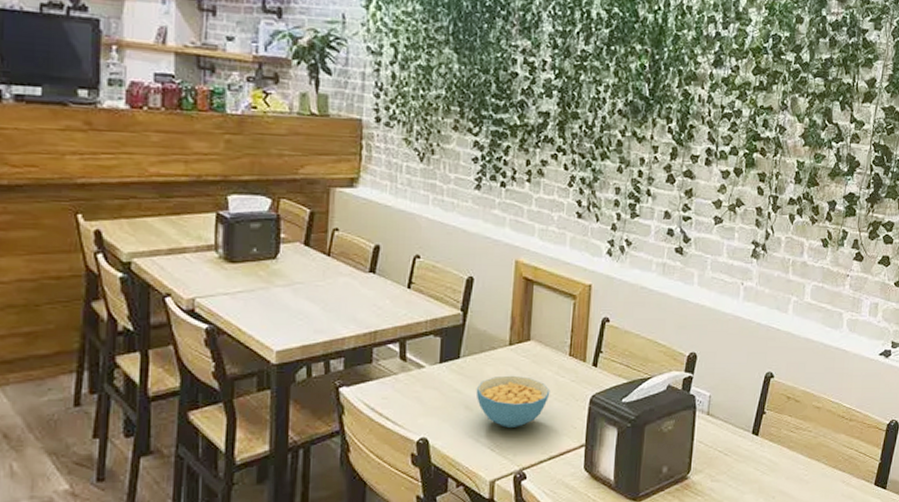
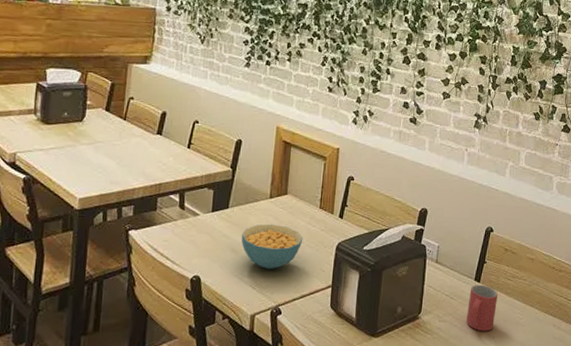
mug: none [743,438,779,491] -> present [466,284,498,332]

